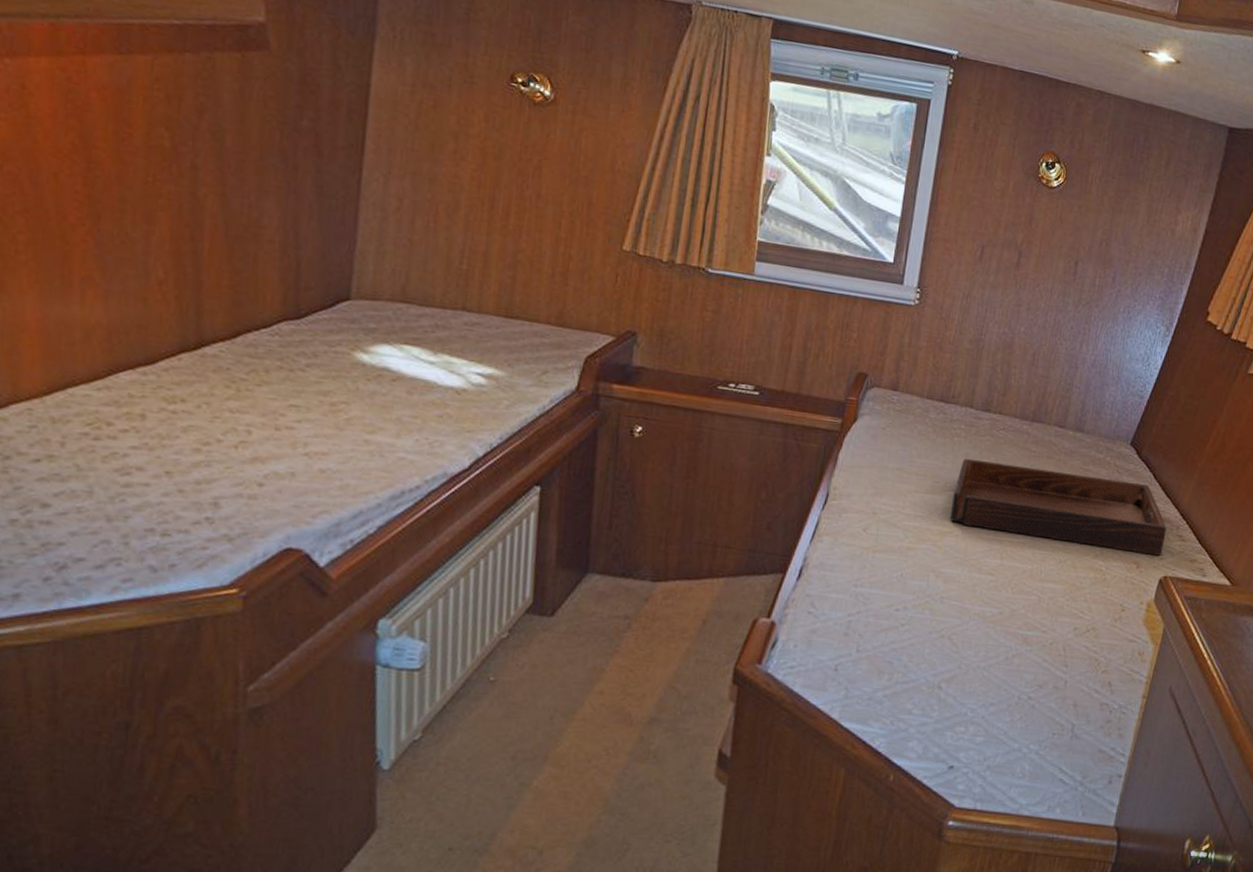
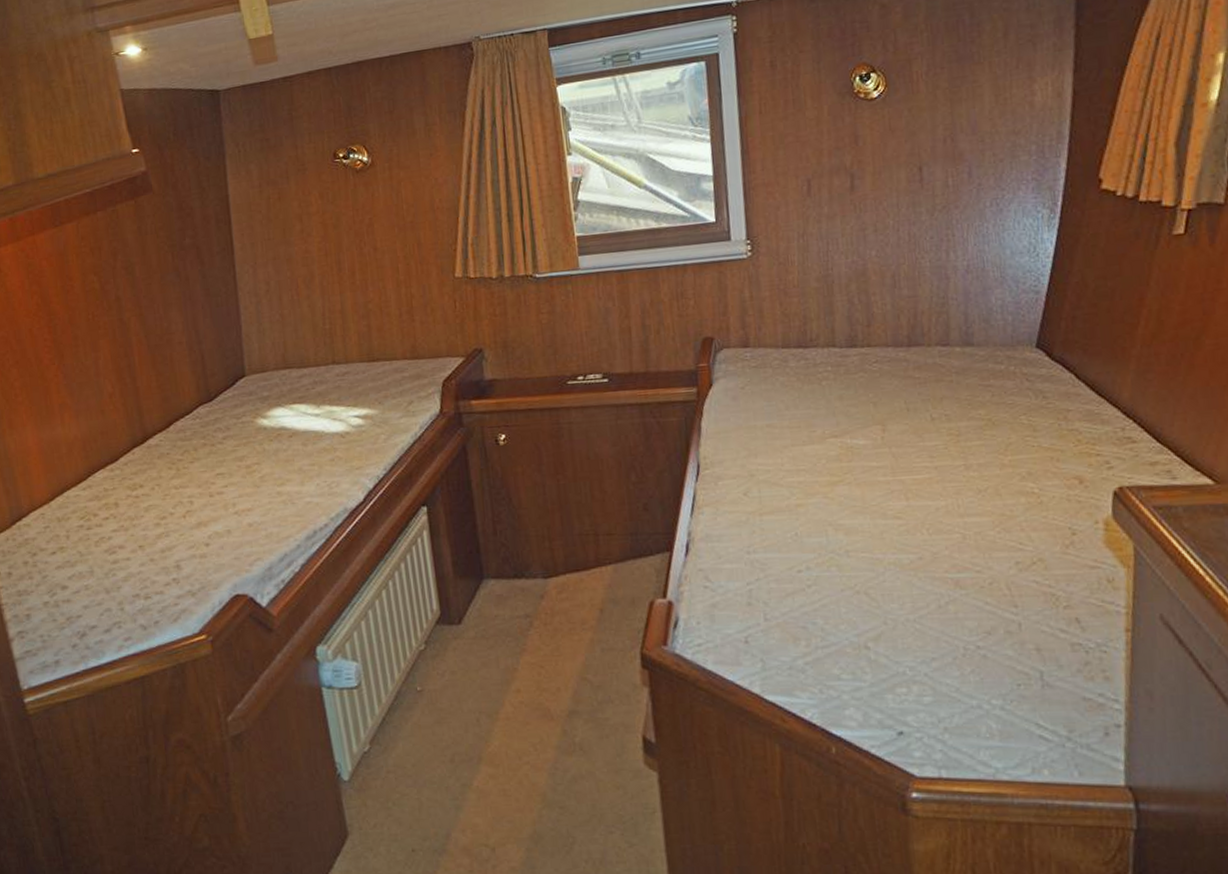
serving tray: present [950,458,1167,556] -> none [834,388,1110,471]

